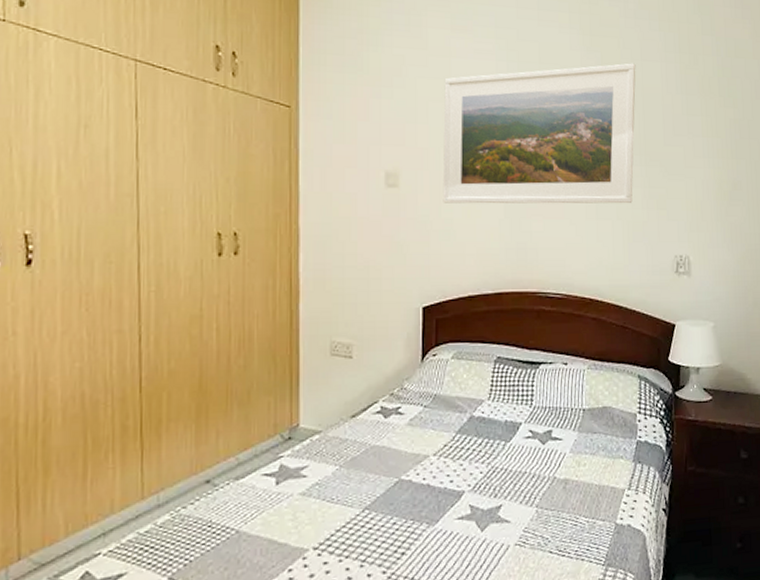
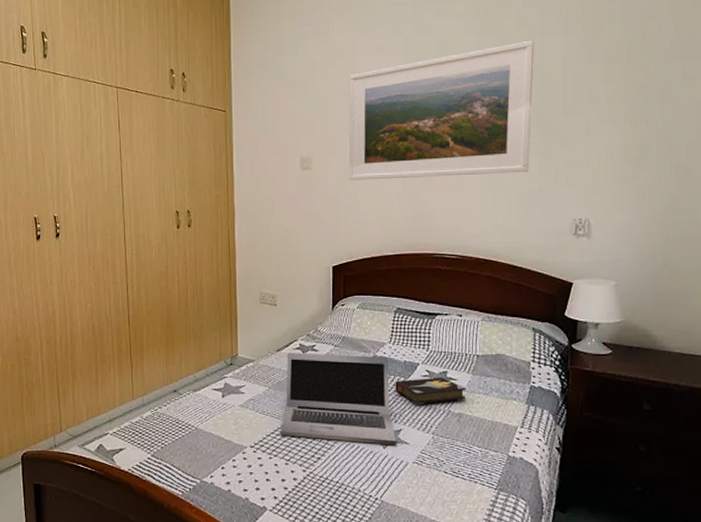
laptop: none [354,416,496,529] -> present [280,352,396,445]
hardback book: none [493,437,572,474] -> present [394,377,466,405]

